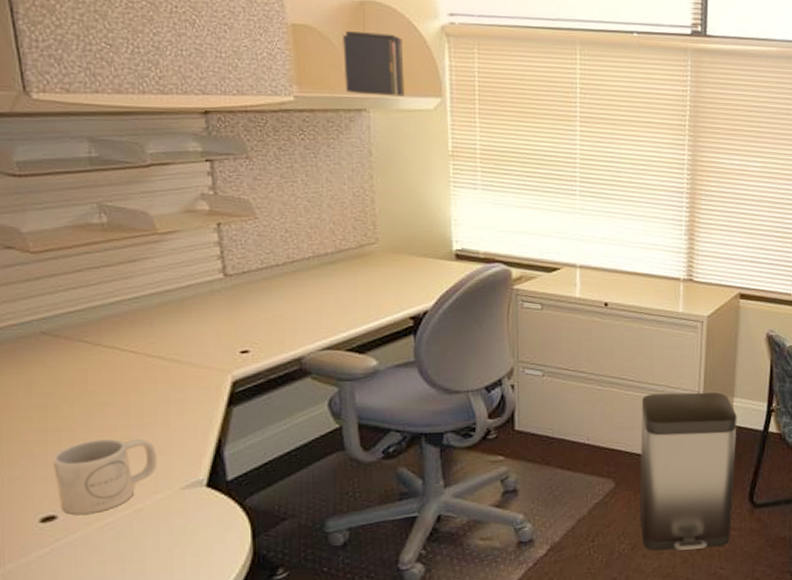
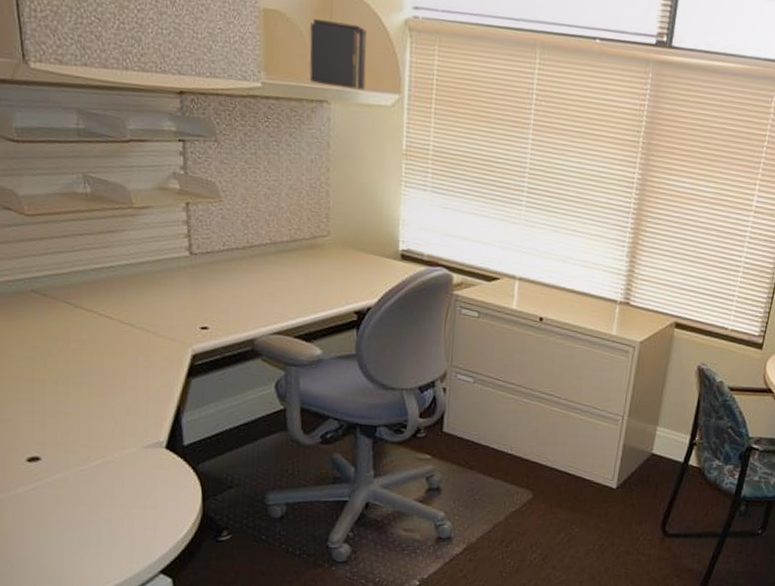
mug: present [51,438,157,516] -> none [38,393,125,461]
pedal bin: present [639,392,737,551] -> none [553,413,659,569]

